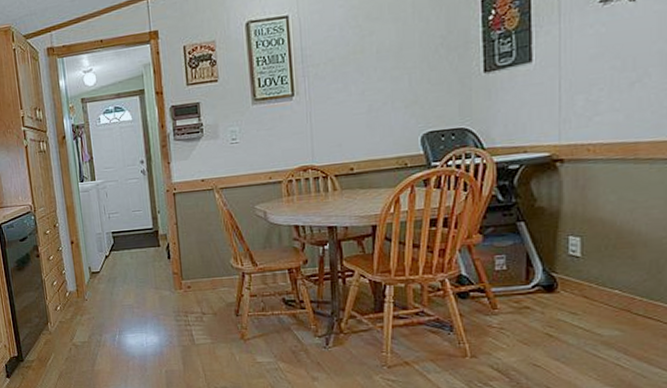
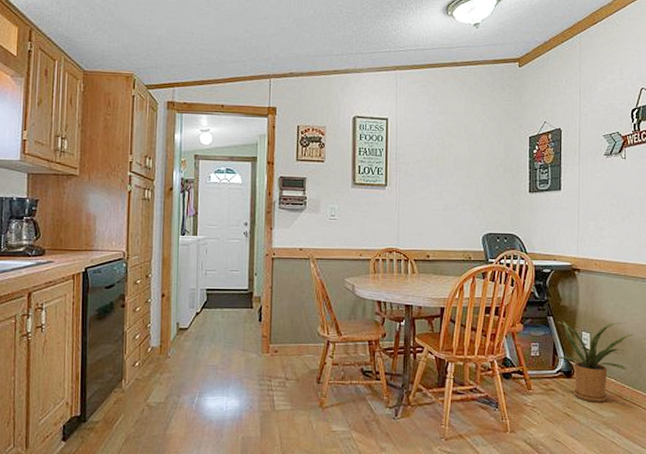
house plant: none [530,220,649,319] -> present [556,320,634,402]

